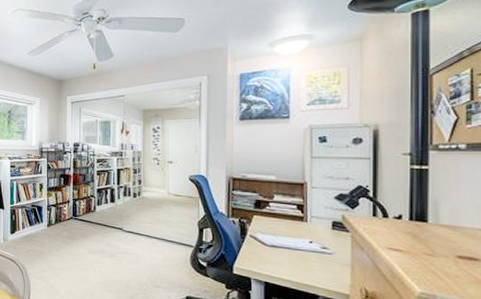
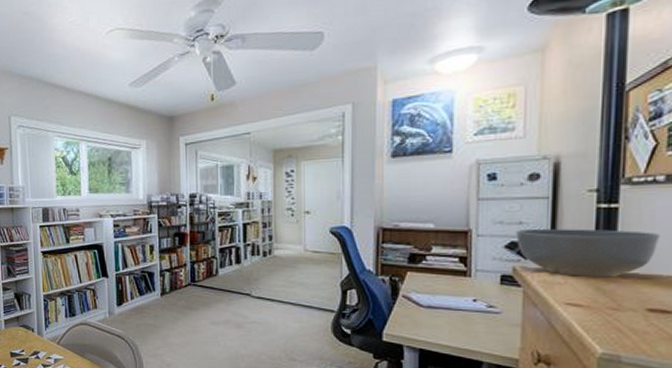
bowl: none [344,184,465,229] -> present [516,228,661,279]

